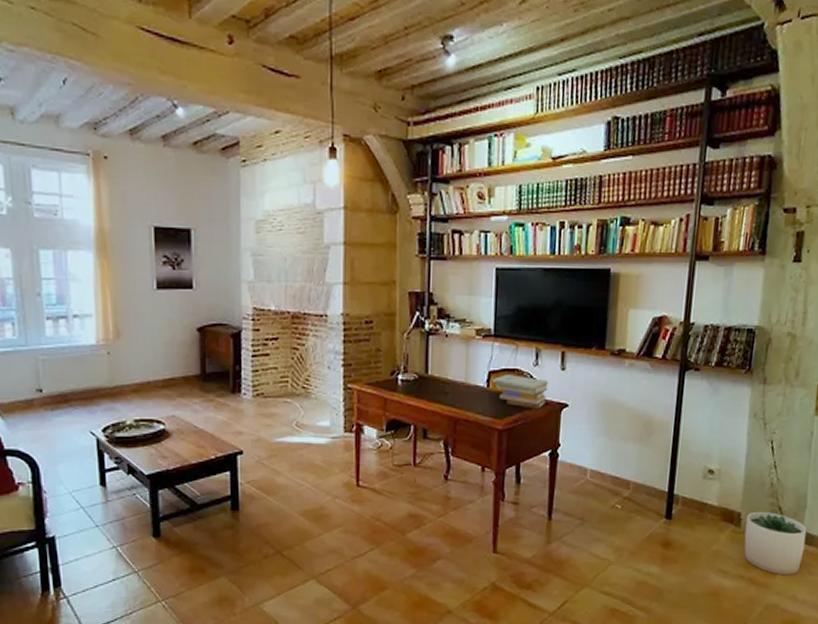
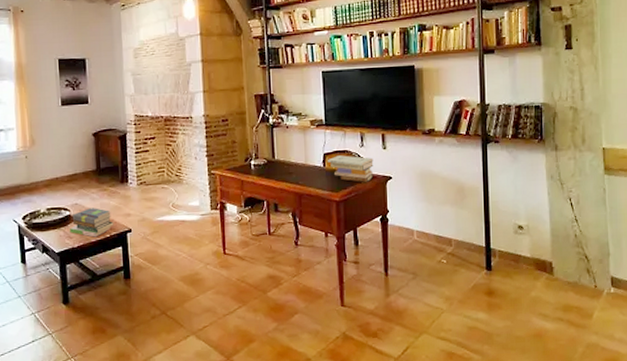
books: none [164,422,221,458] -> present [70,208,114,237]
planter: present [744,511,807,575] -> none [558,260,614,317]

